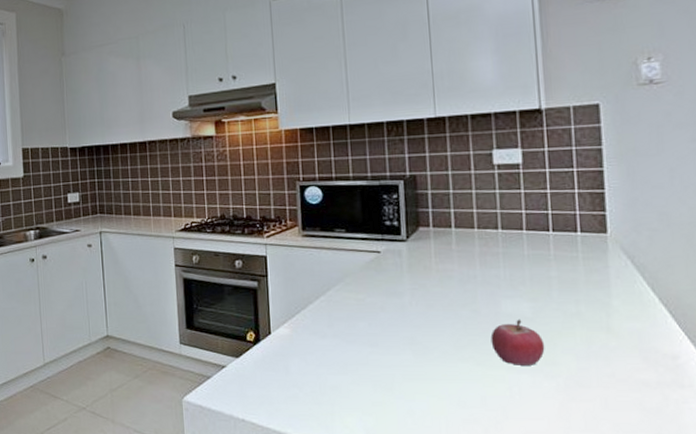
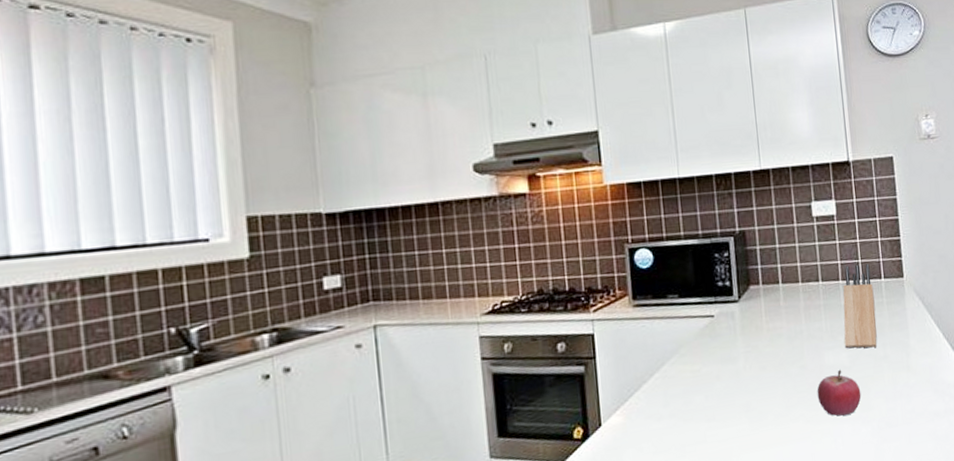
knife block: none [526,216,569,302] -> present [843,264,877,348]

